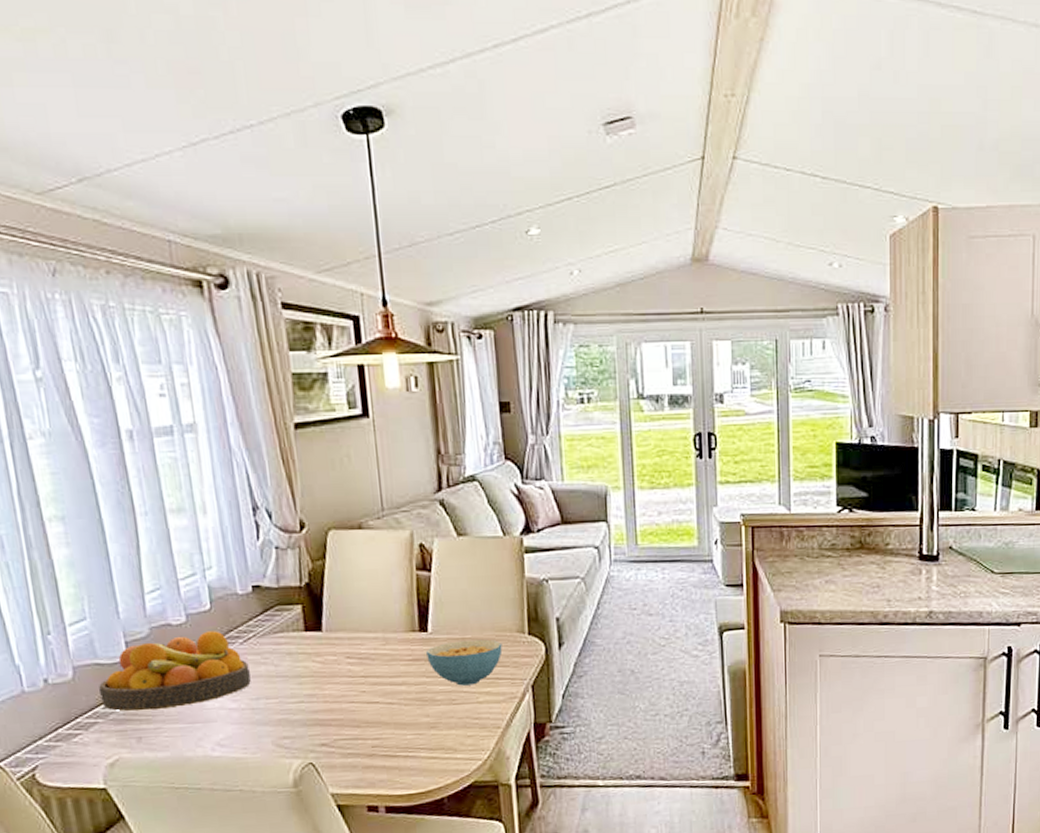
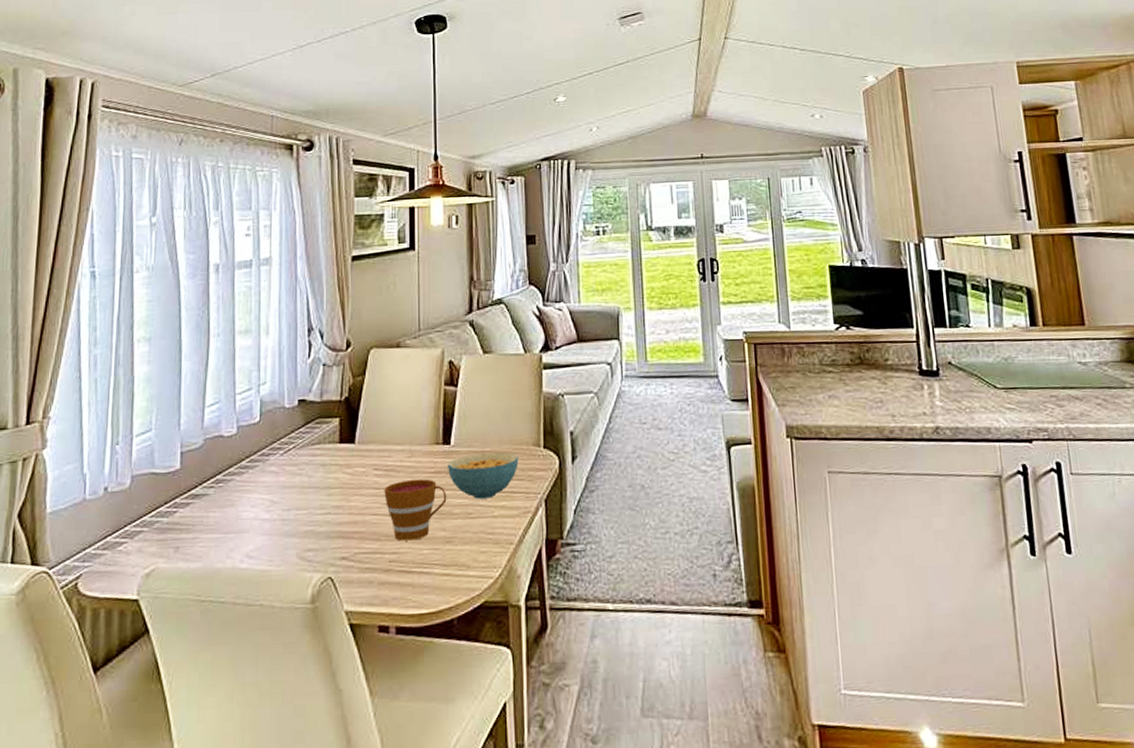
fruit bowl: present [99,631,251,712] -> none [150,442,285,521]
cup: none [359,666,428,727] -> present [384,478,447,541]

